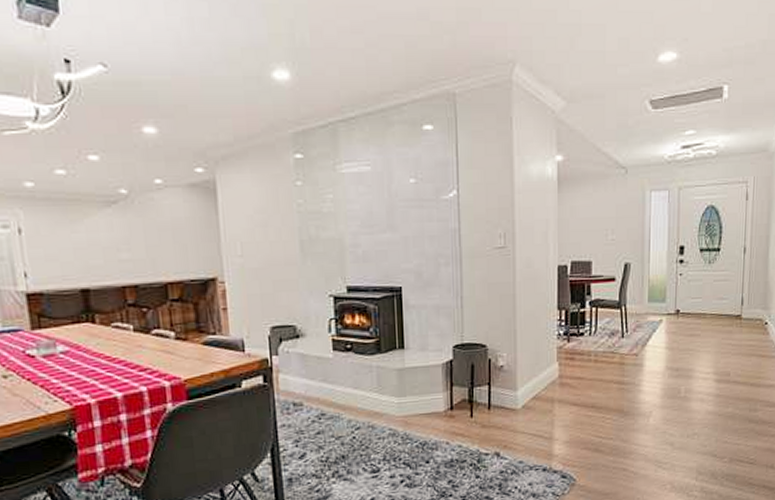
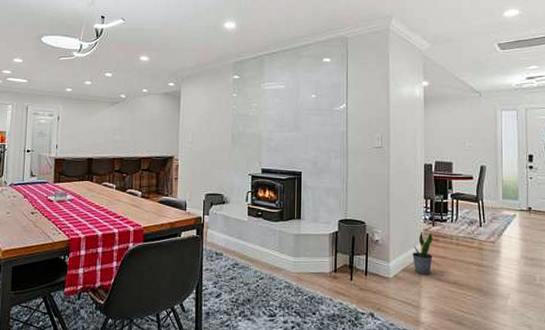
potted plant: none [544,349,568,401] -> present [412,231,433,274]

